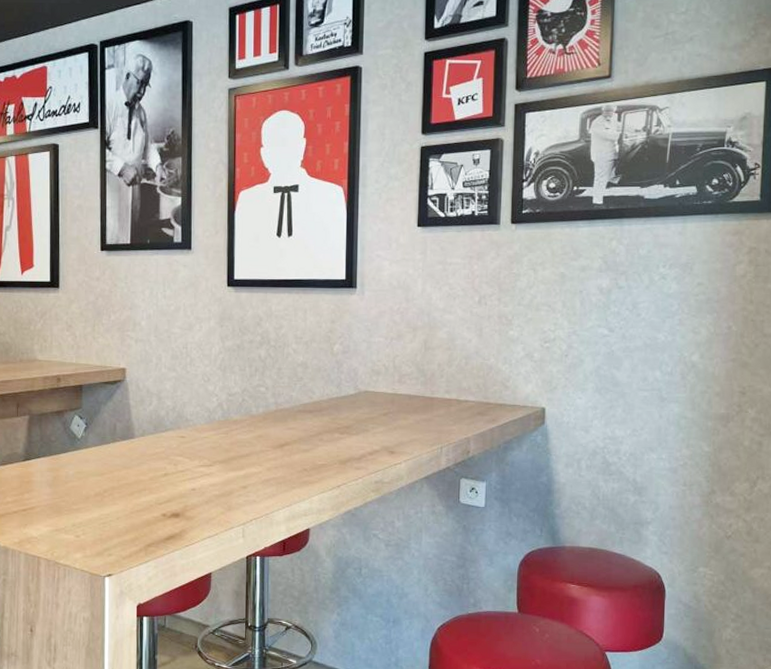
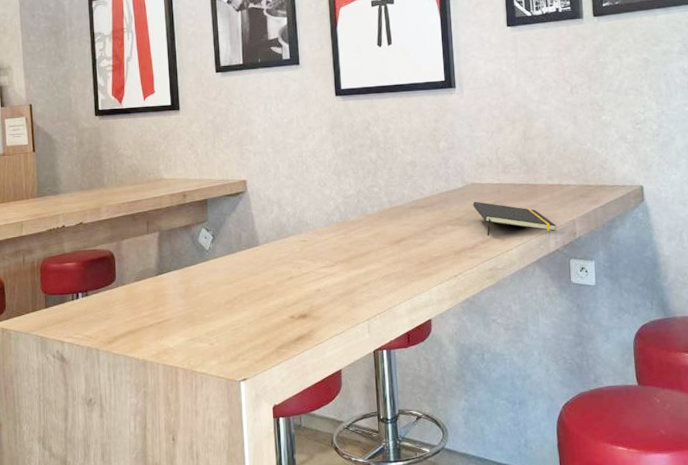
notepad: none [364,410,450,449] -> present [473,201,556,236]

